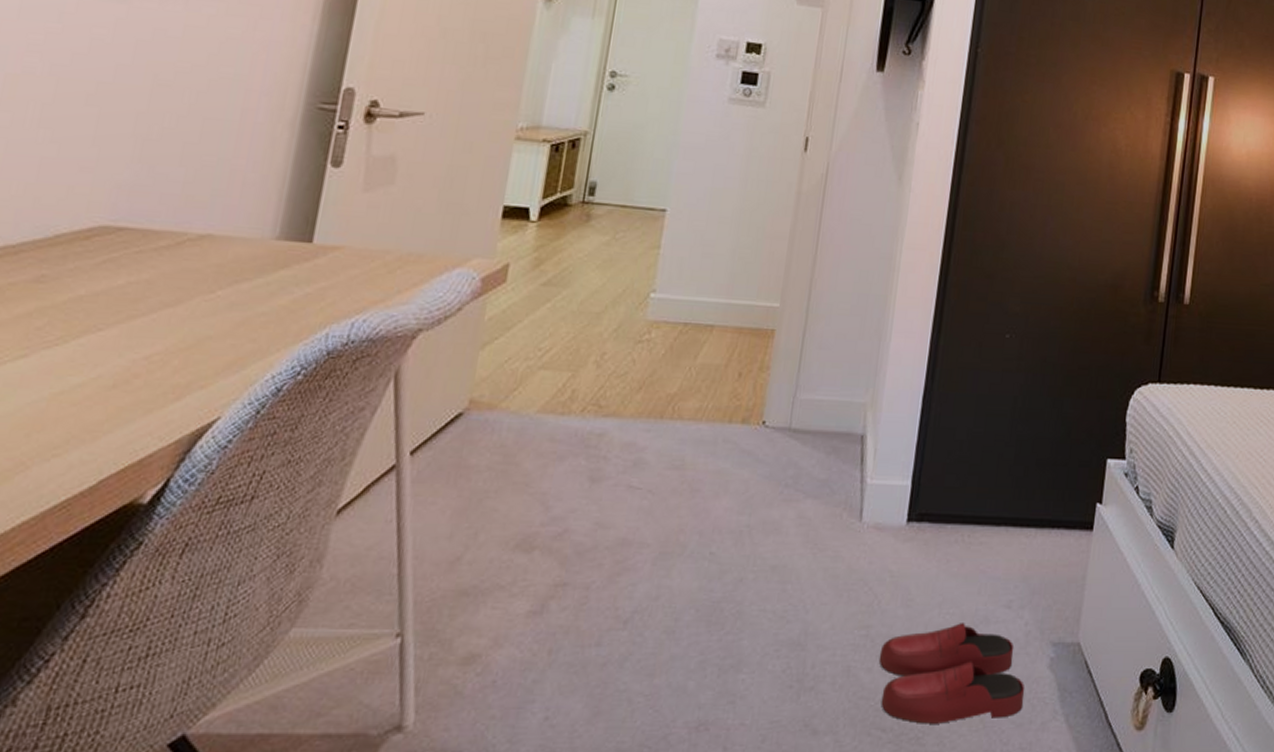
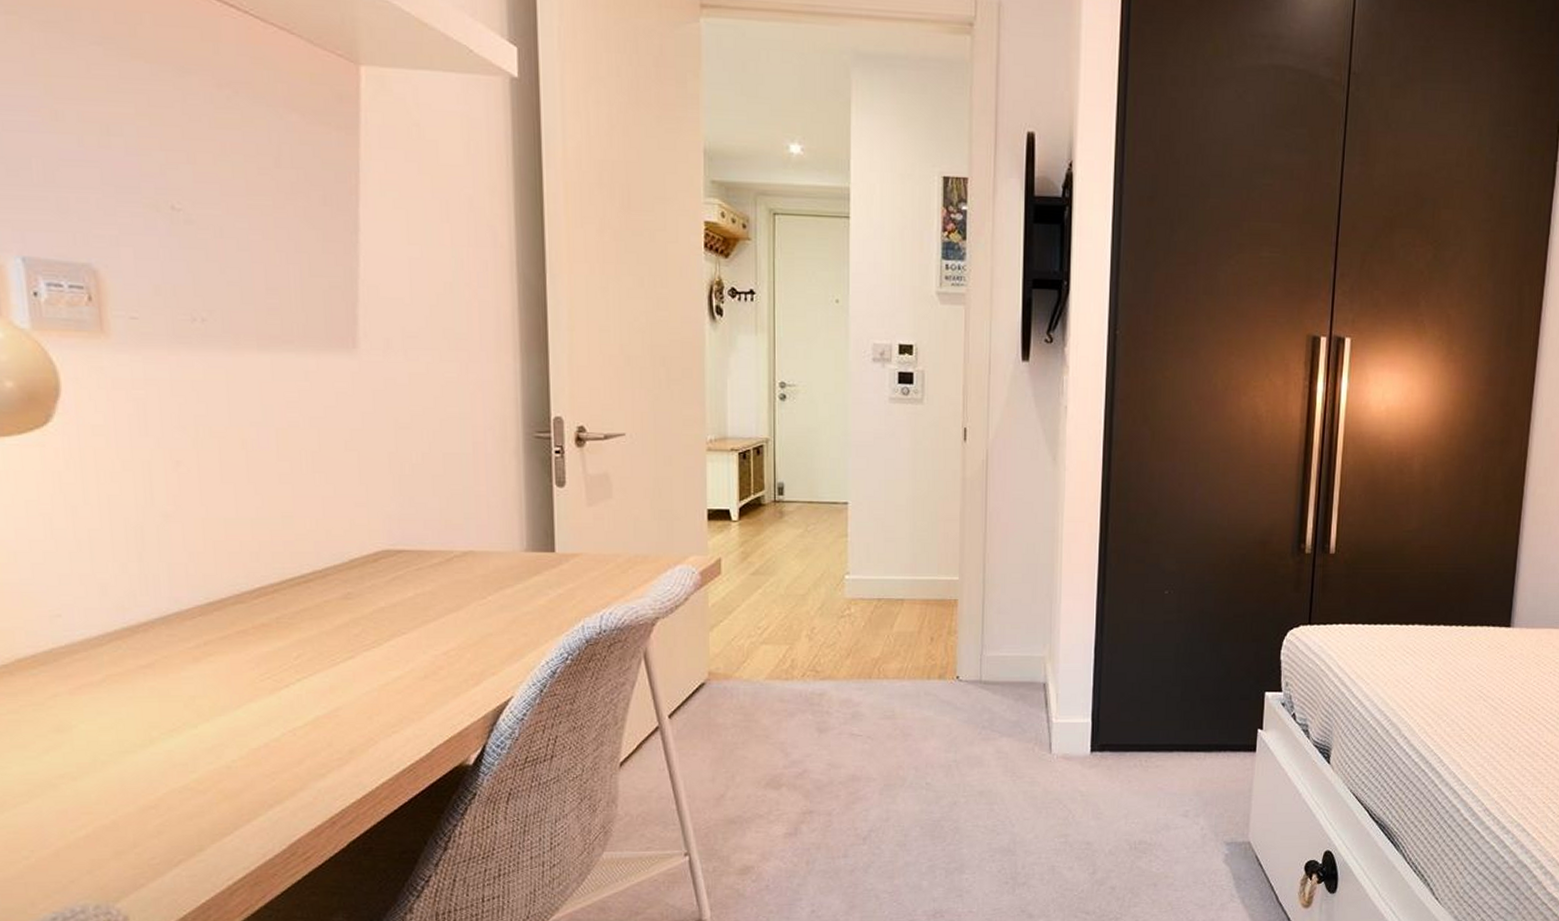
slippers: present [879,623,1025,724] -> none [1078,830,1205,908]

